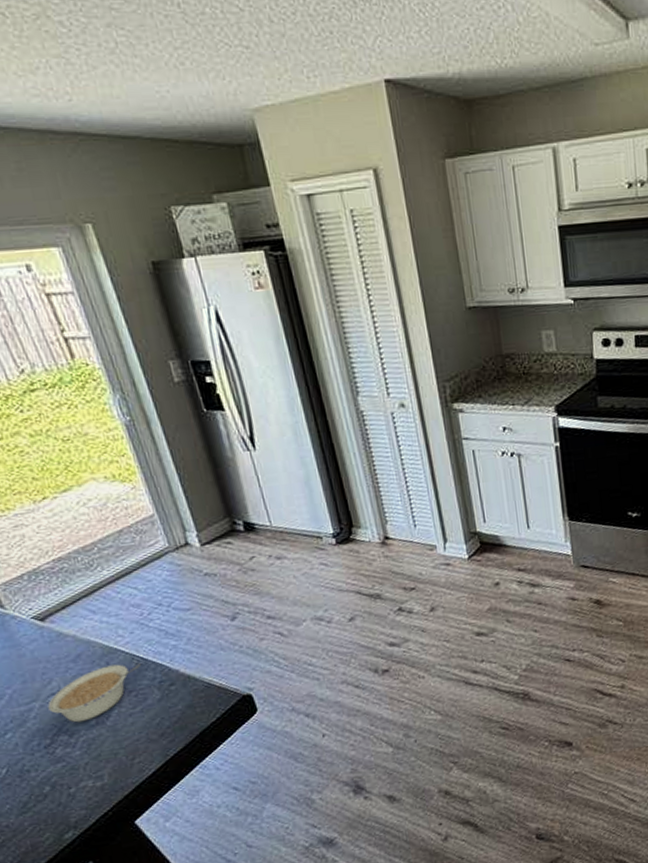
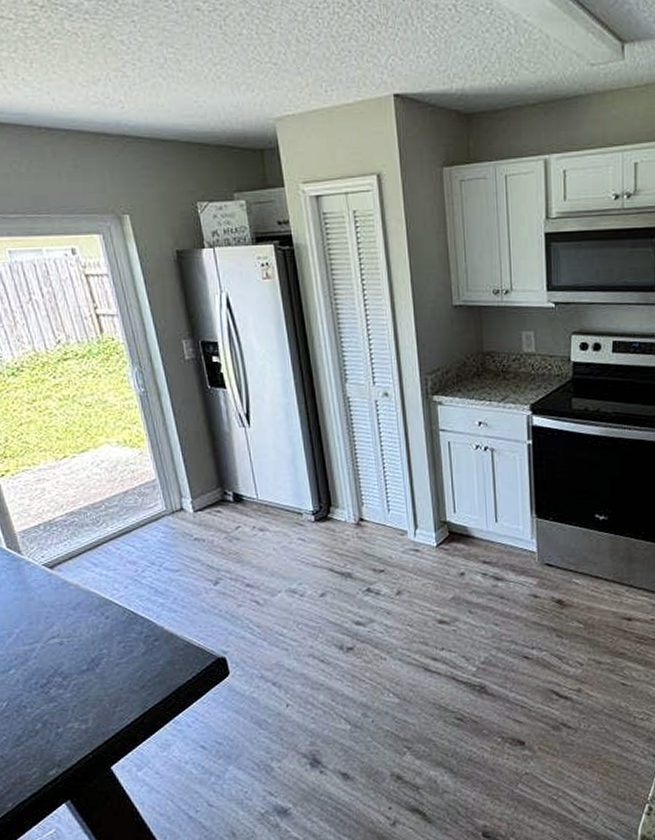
legume: present [48,664,140,723] -> none [48,616,130,667]

